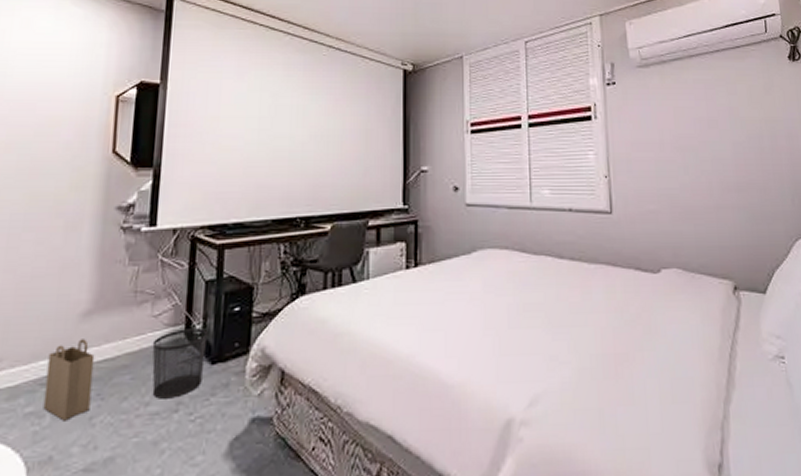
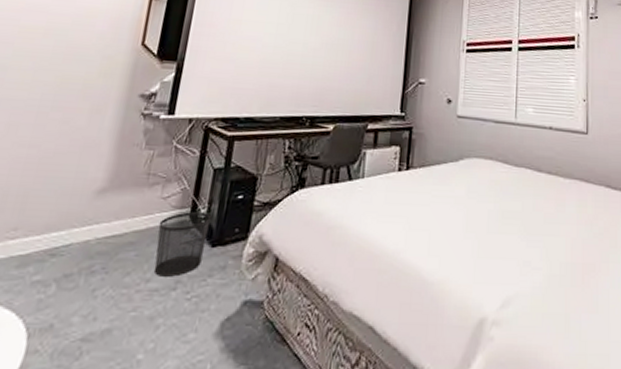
shopping bag: present [43,339,95,421] -> none [50,214,105,291]

